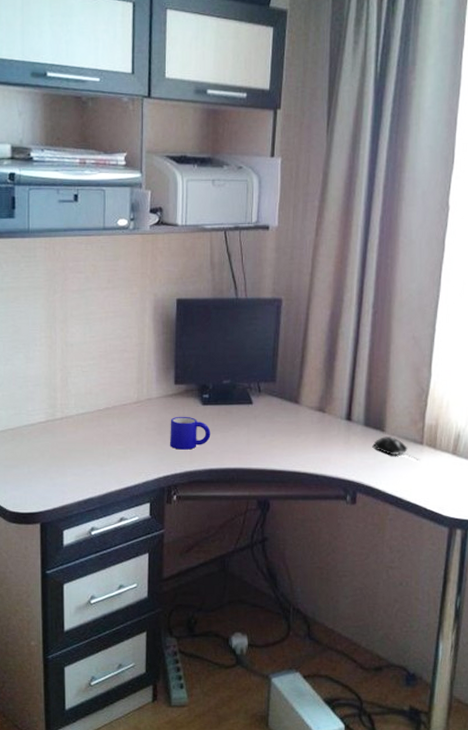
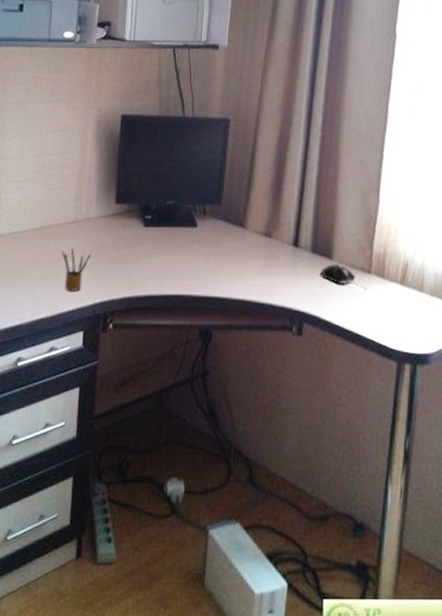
pencil box: none [126,427,154,466] -> present [61,248,92,291]
mug: present [170,416,211,450] -> none [108,237,152,274]

